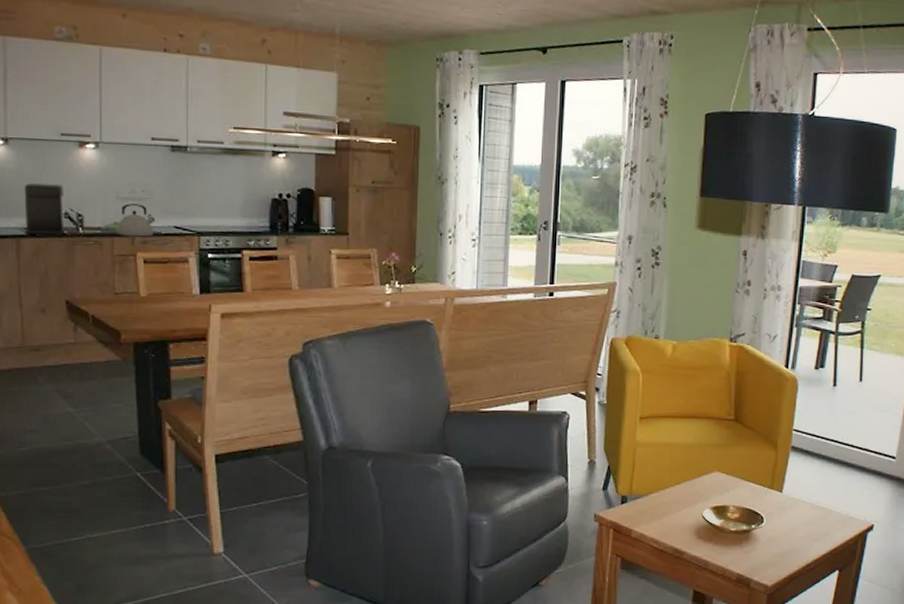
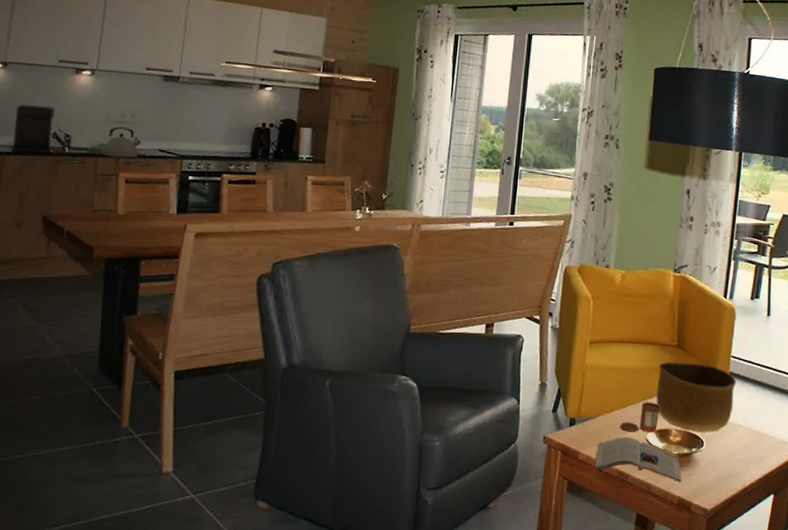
magazine: none [649,514,741,558] -> present [595,437,682,481]
candle: none [674,478,716,509] -> present [620,402,660,433]
basket: none [712,436,799,509] -> present [656,361,737,433]

